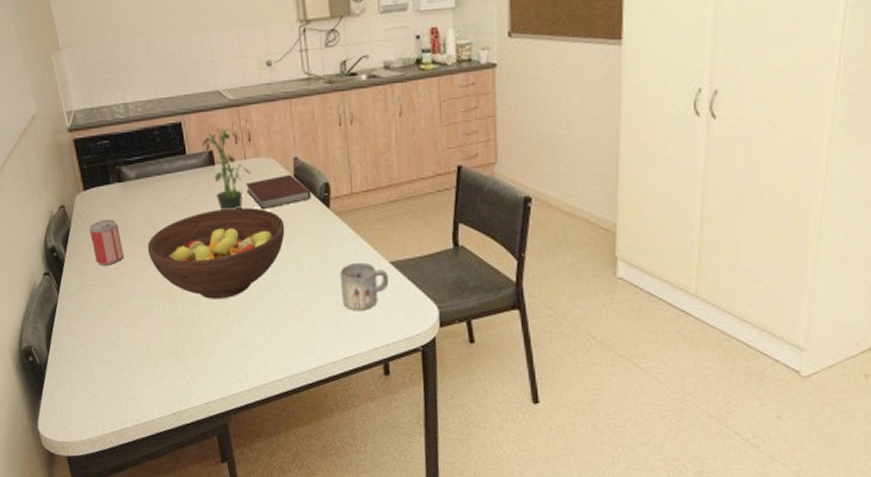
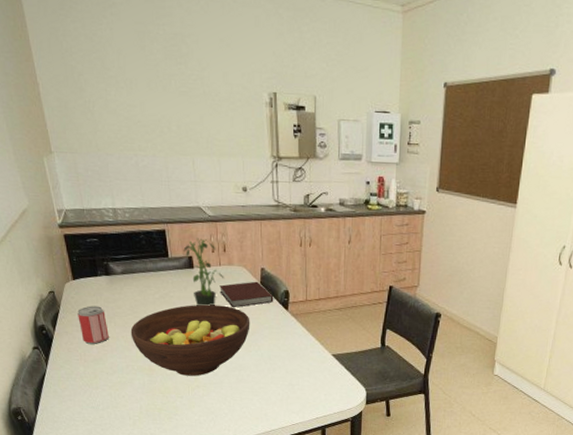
mug: present [340,262,388,311] -> none [292,353,330,390]

